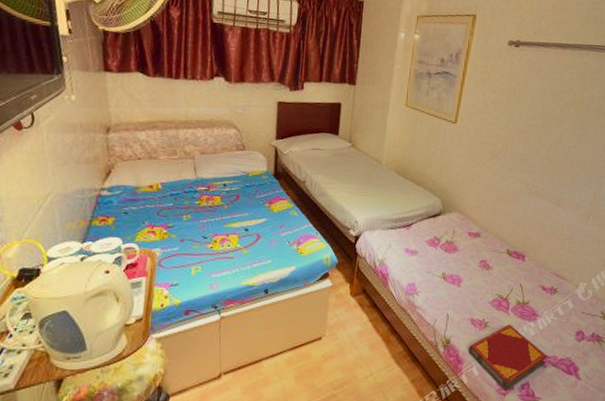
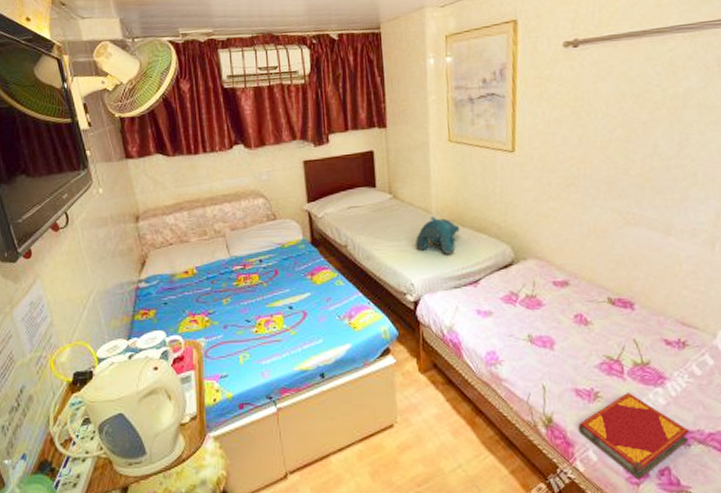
teddy bear: none [363,167,403,201] -> present [415,216,460,255]

